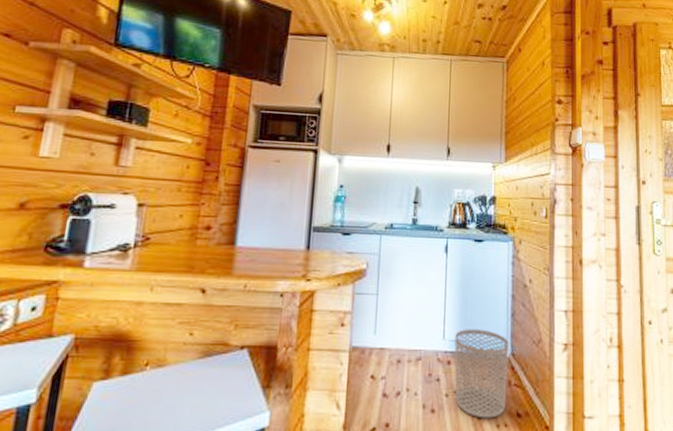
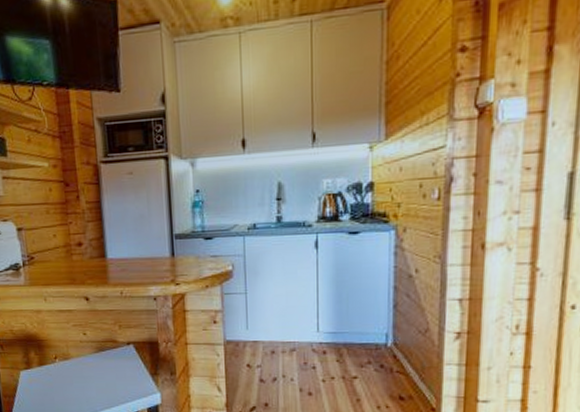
waste bin: present [454,329,509,419] -> none [330,321,391,401]

